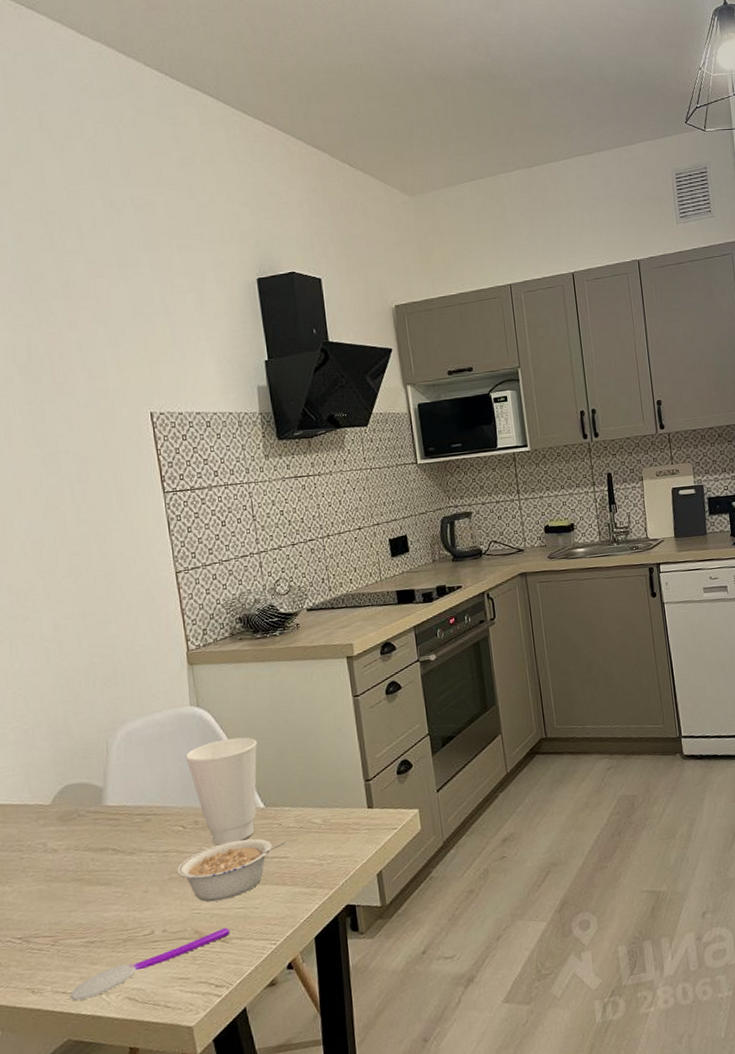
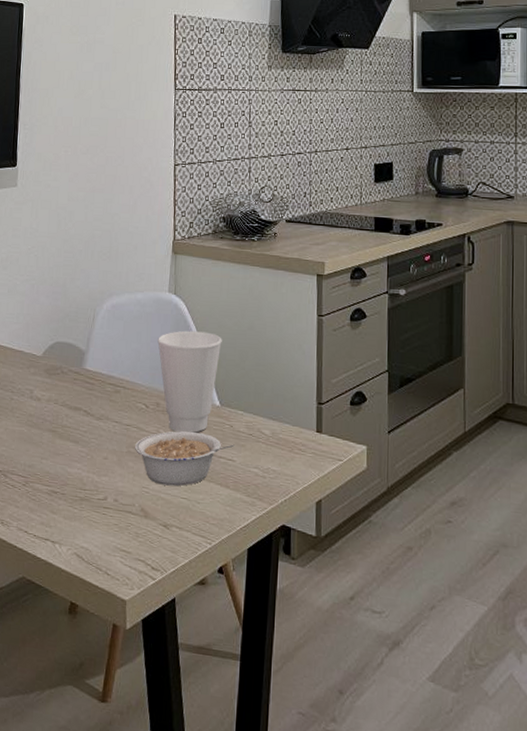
spoon: present [69,927,230,1001] -> none [30,513,172,544]

